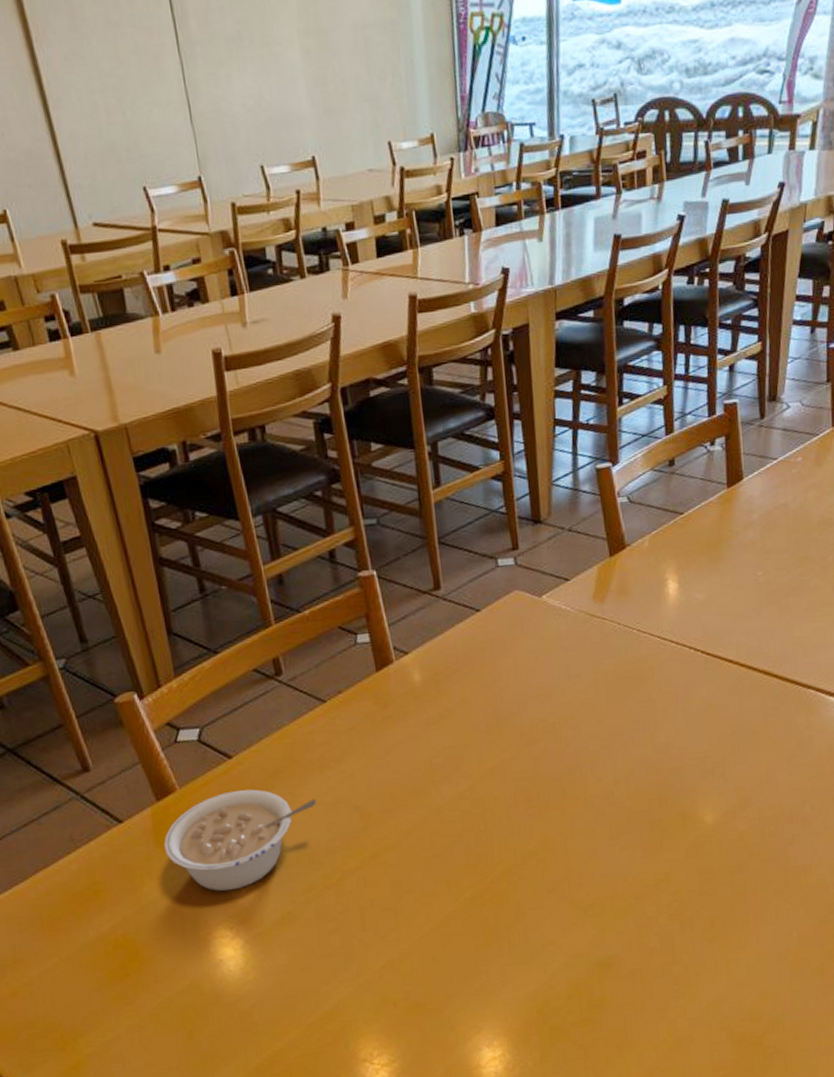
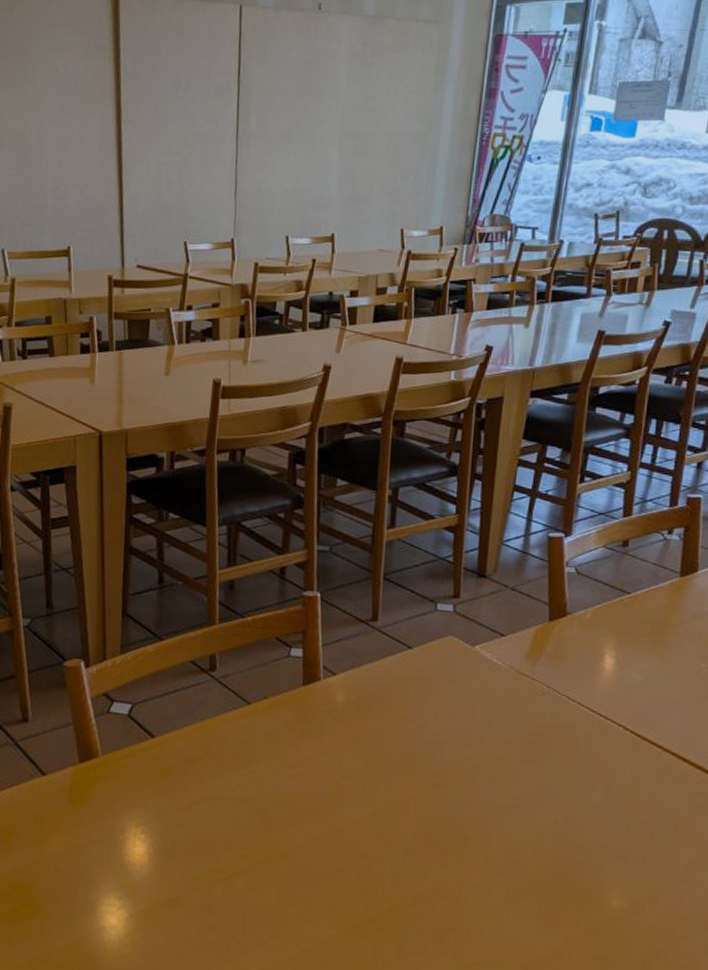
legume: present [163,789,317,892] -> none [76,768,224,863]

